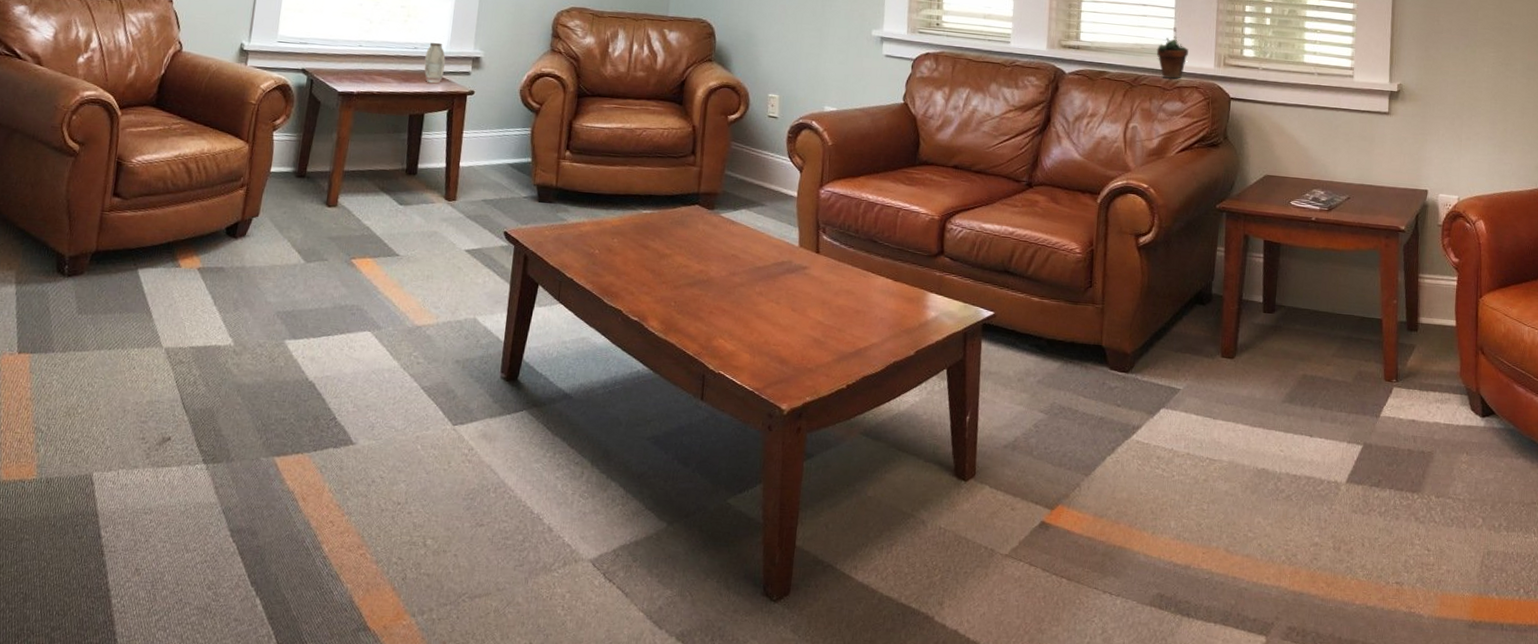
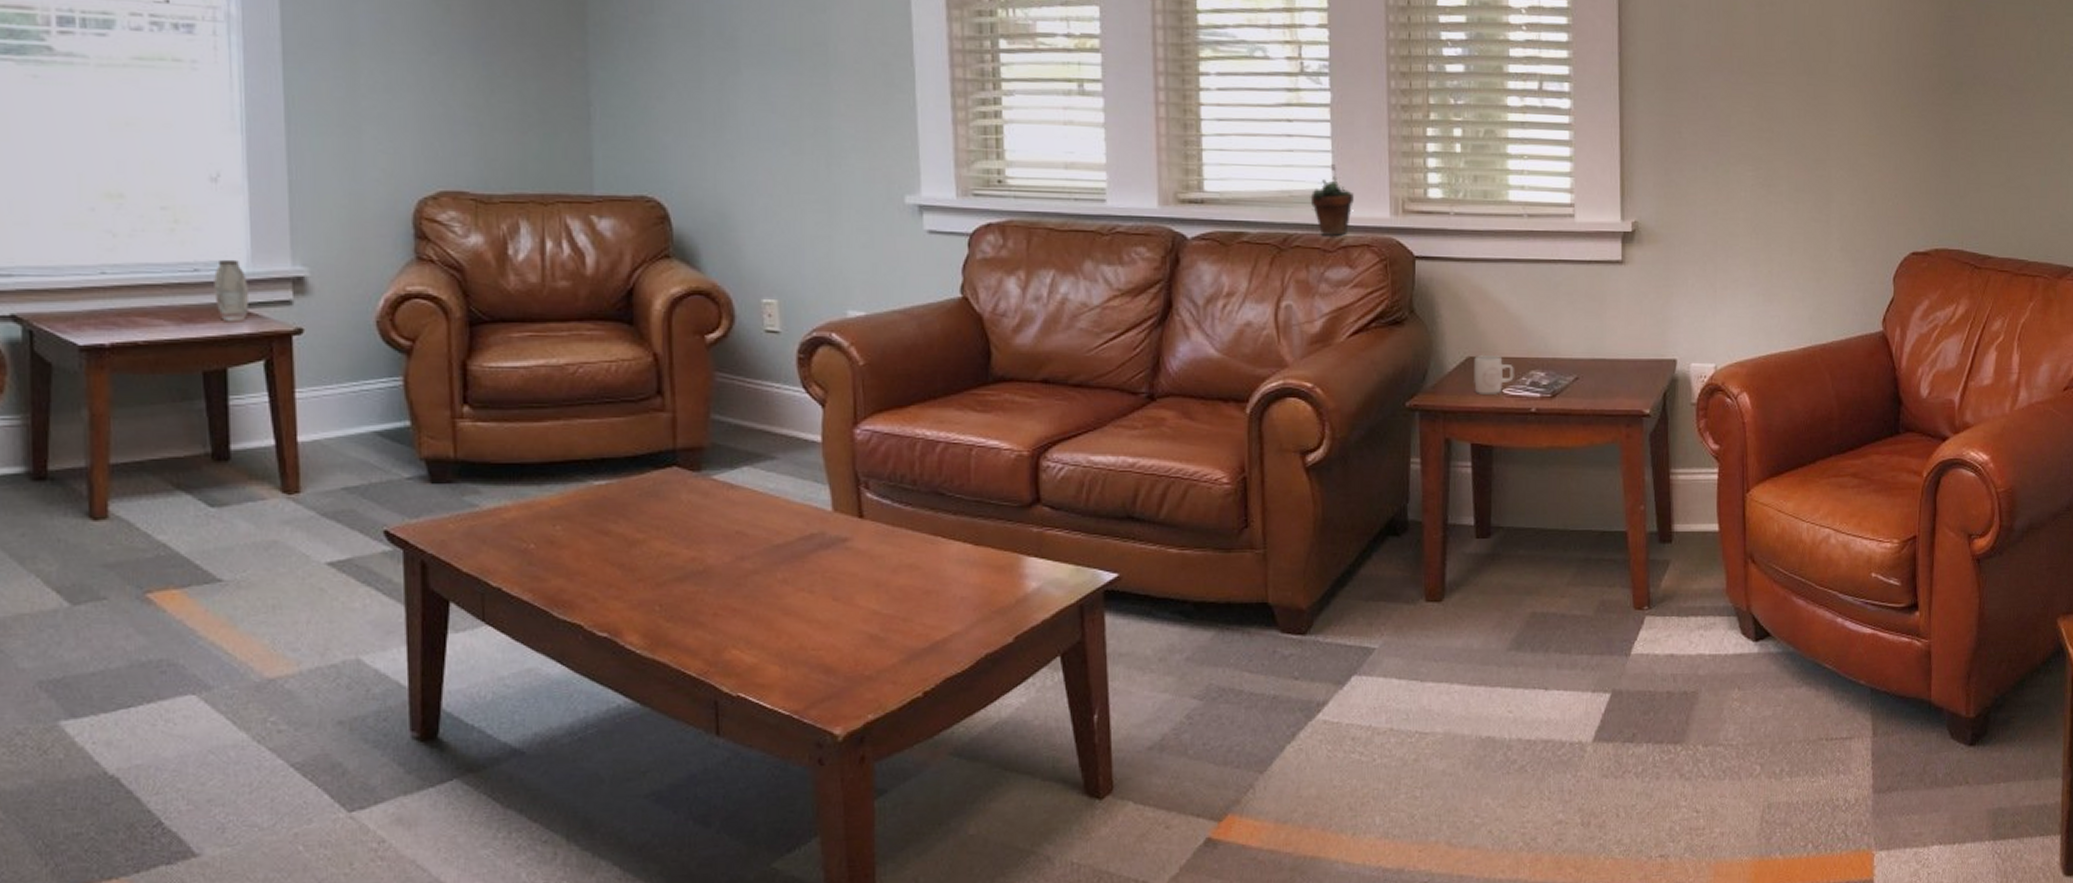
mug: none [1268,174,1301,206] -> present [1472,354,1514,396]

